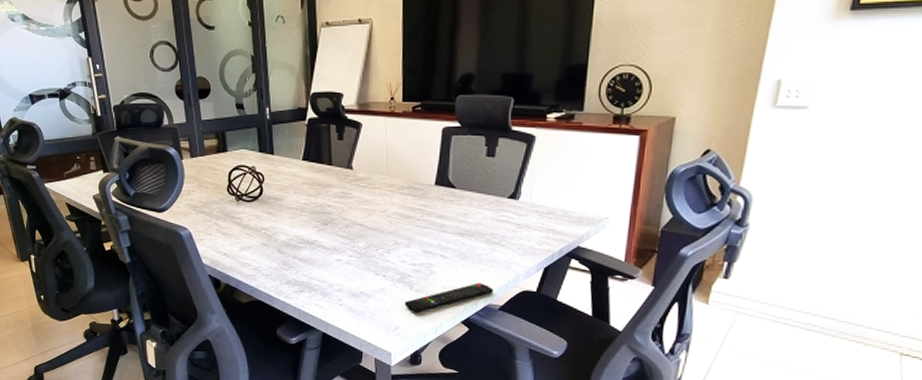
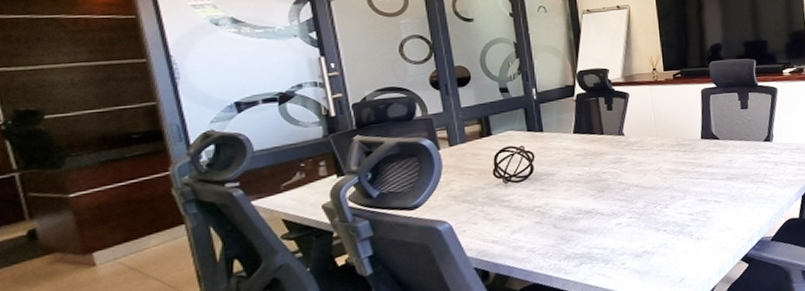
remote control: present [404,282,493,314] -> none [687,219,764,261]

